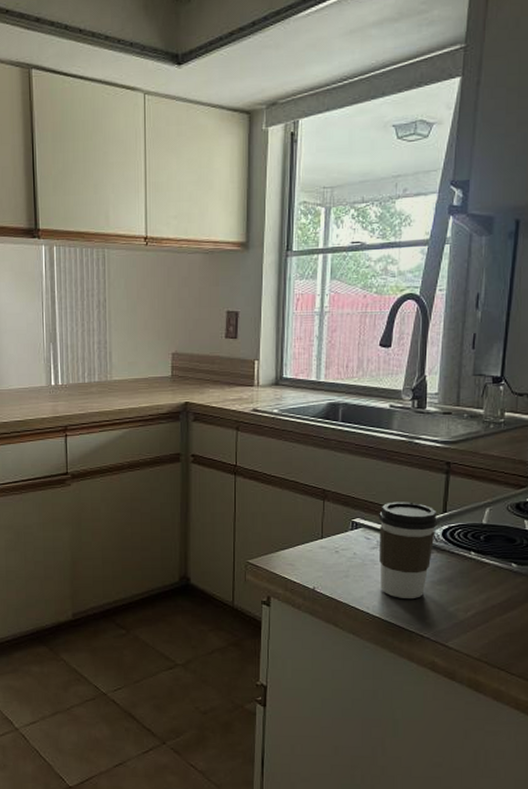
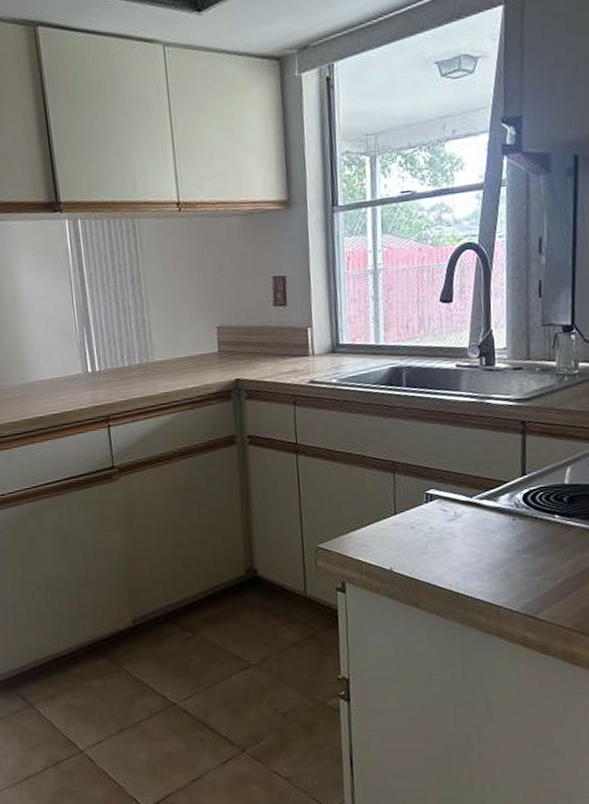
coffee cup: present [379,502,438,598] -> none [454,467,518,572]

